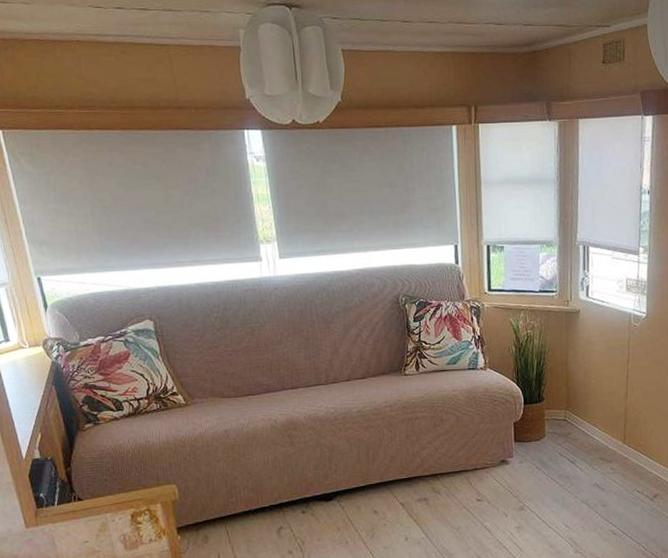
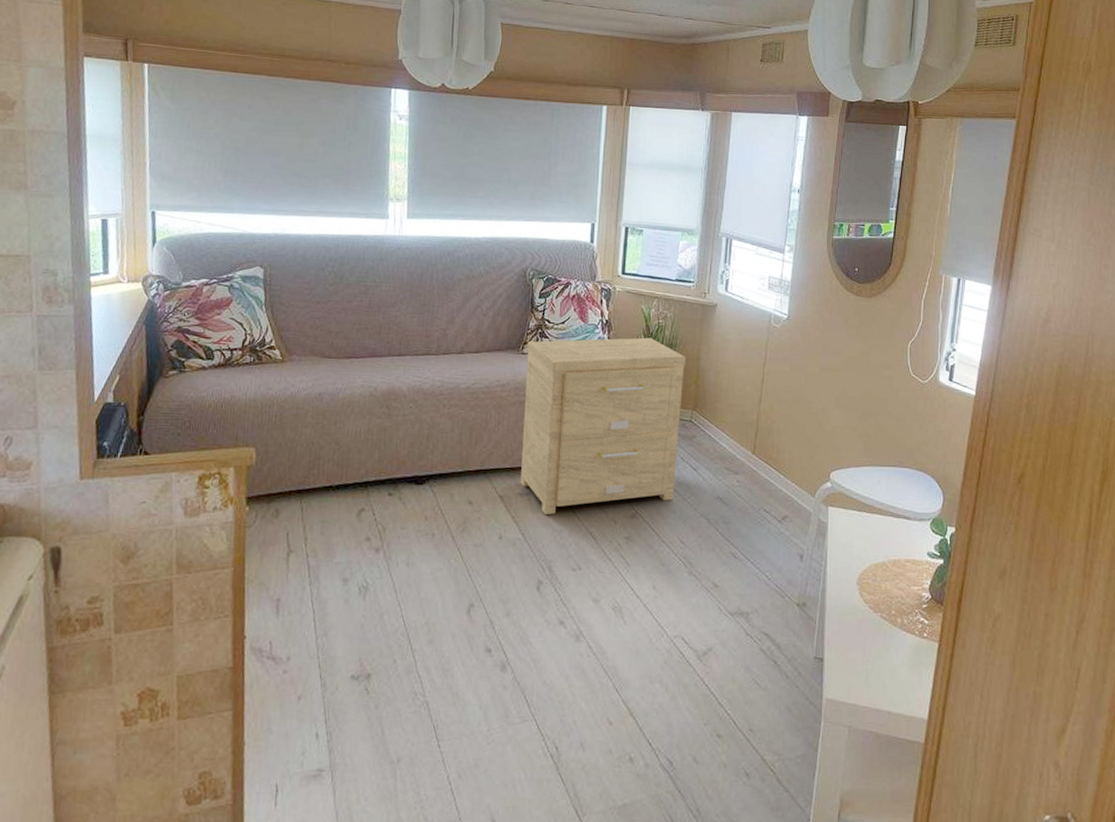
side table: none [408,348,556,515] -> present [520,337,686,514]

